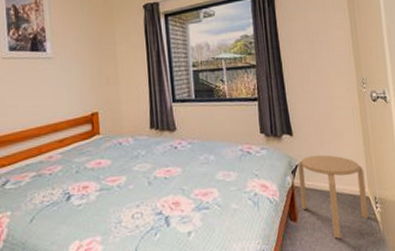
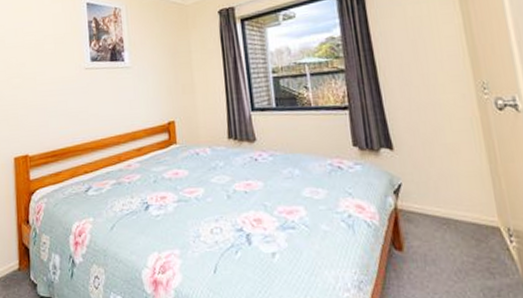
stool: present [297,154,368,239] -> none [401,173,500,276]

